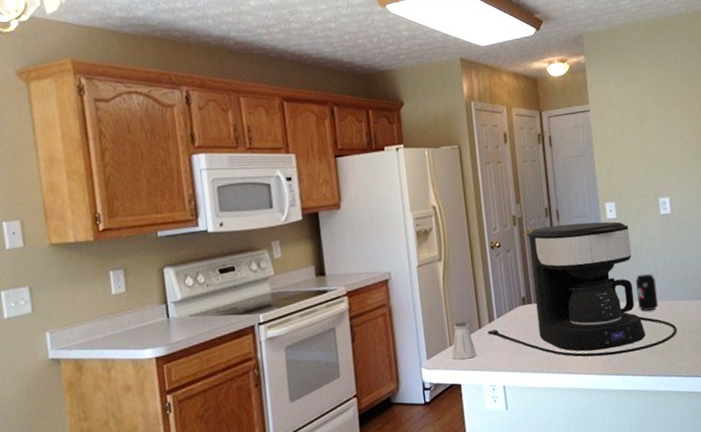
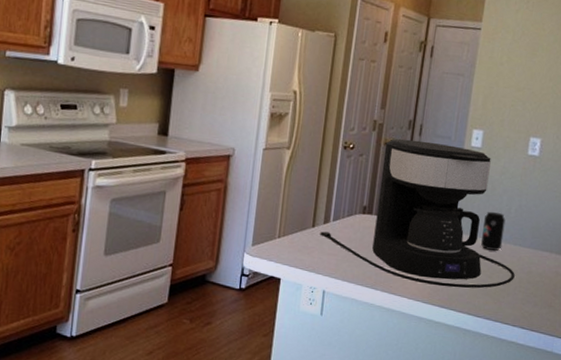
saltshaker: present [452,321,477,360] -> none [278,215,304,255]

